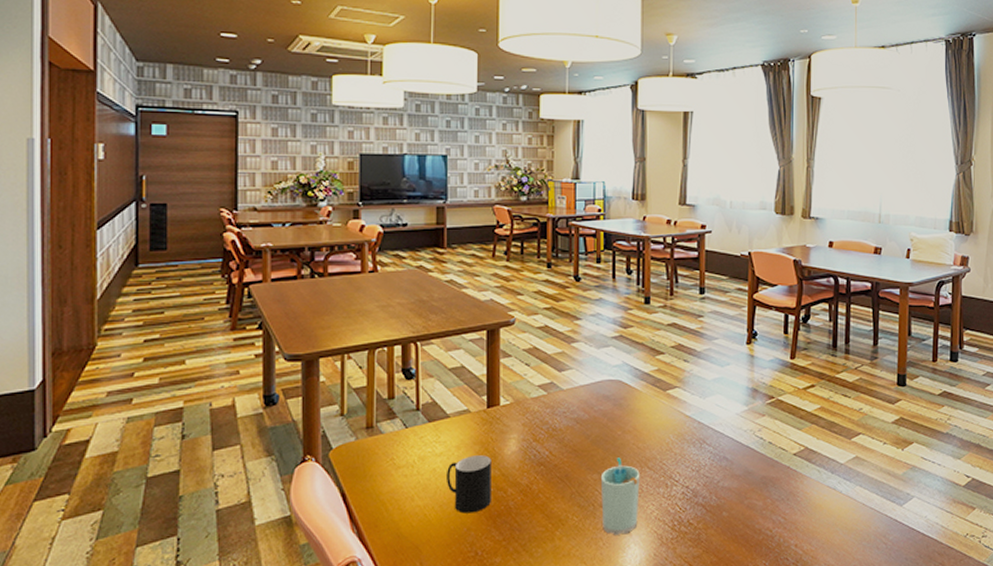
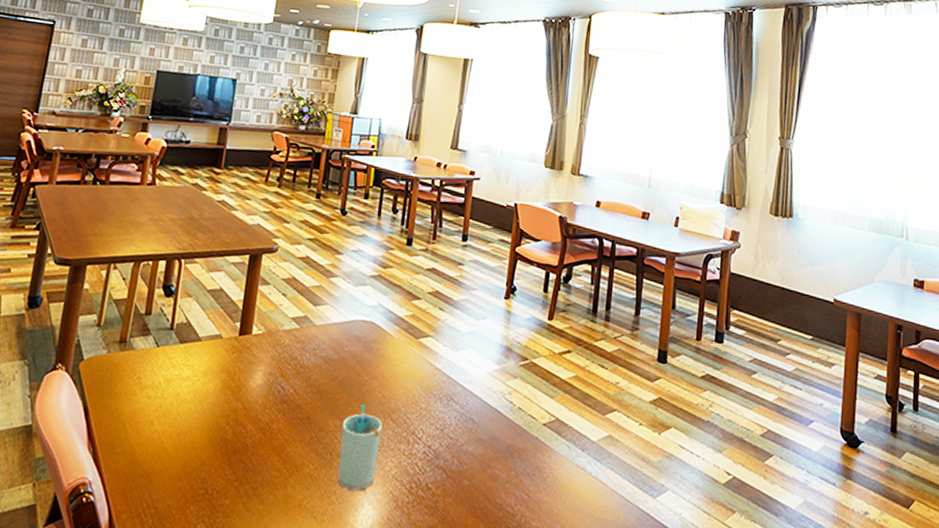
cup: present [447,455,492,514] -> none [188,384,236,447]

